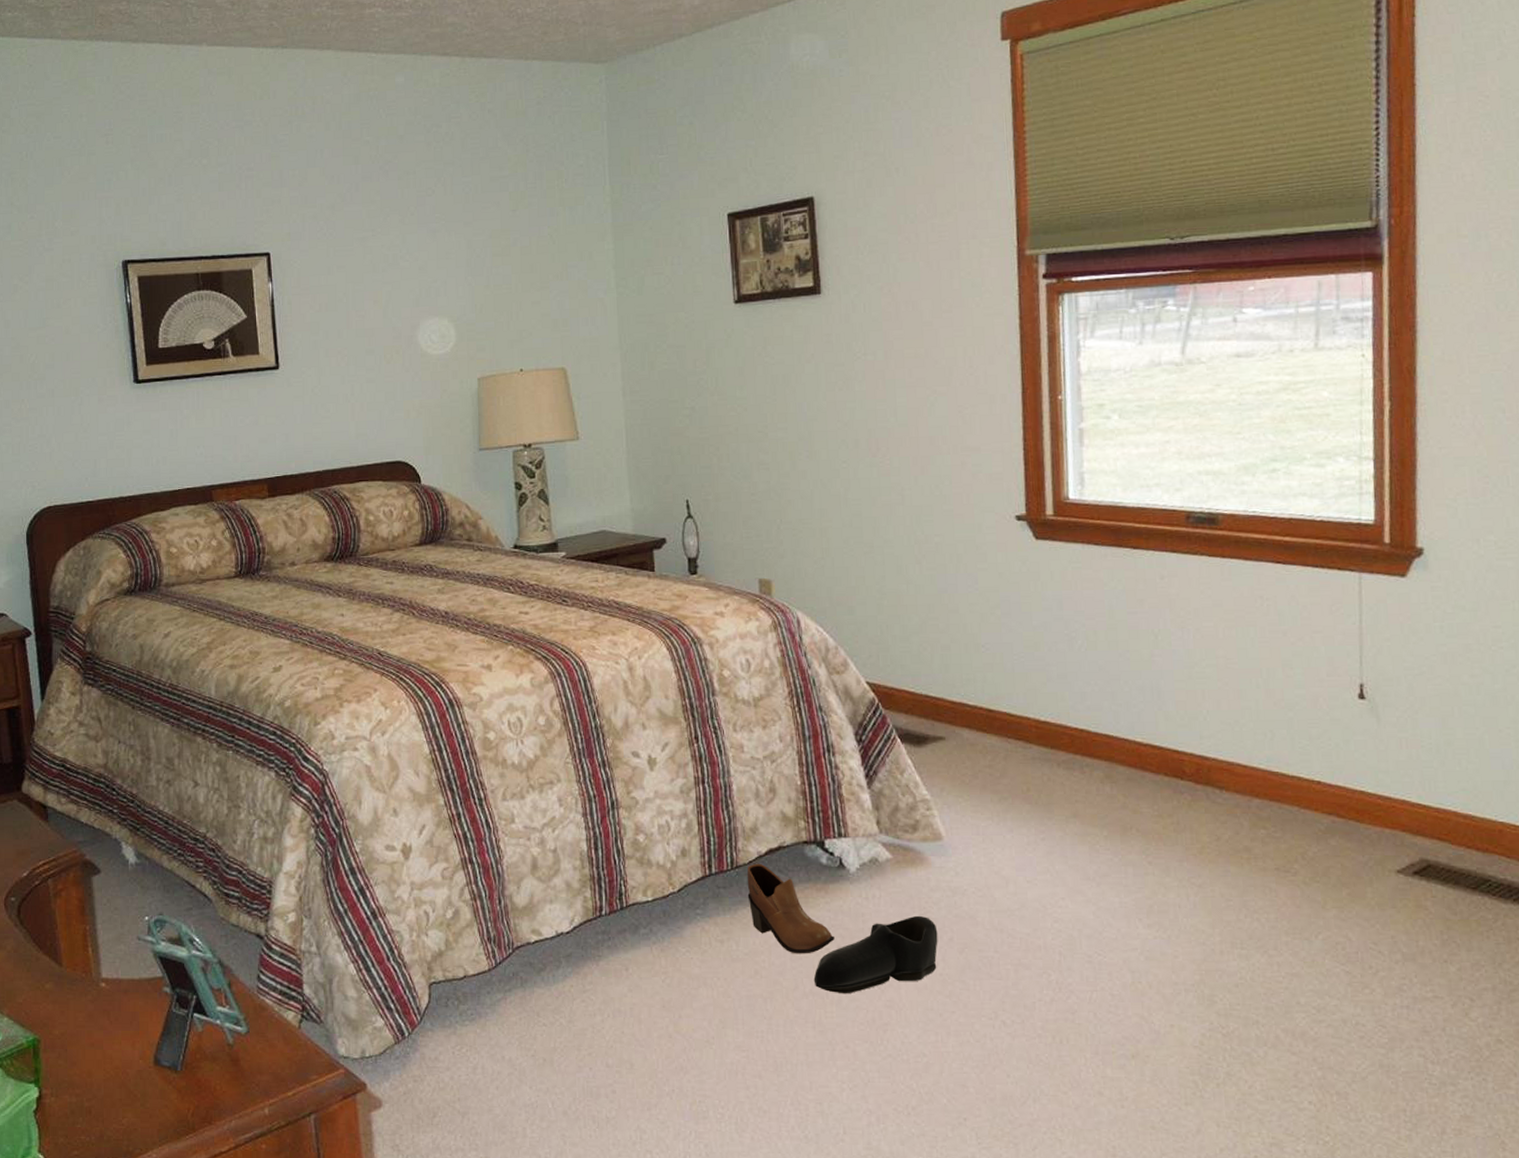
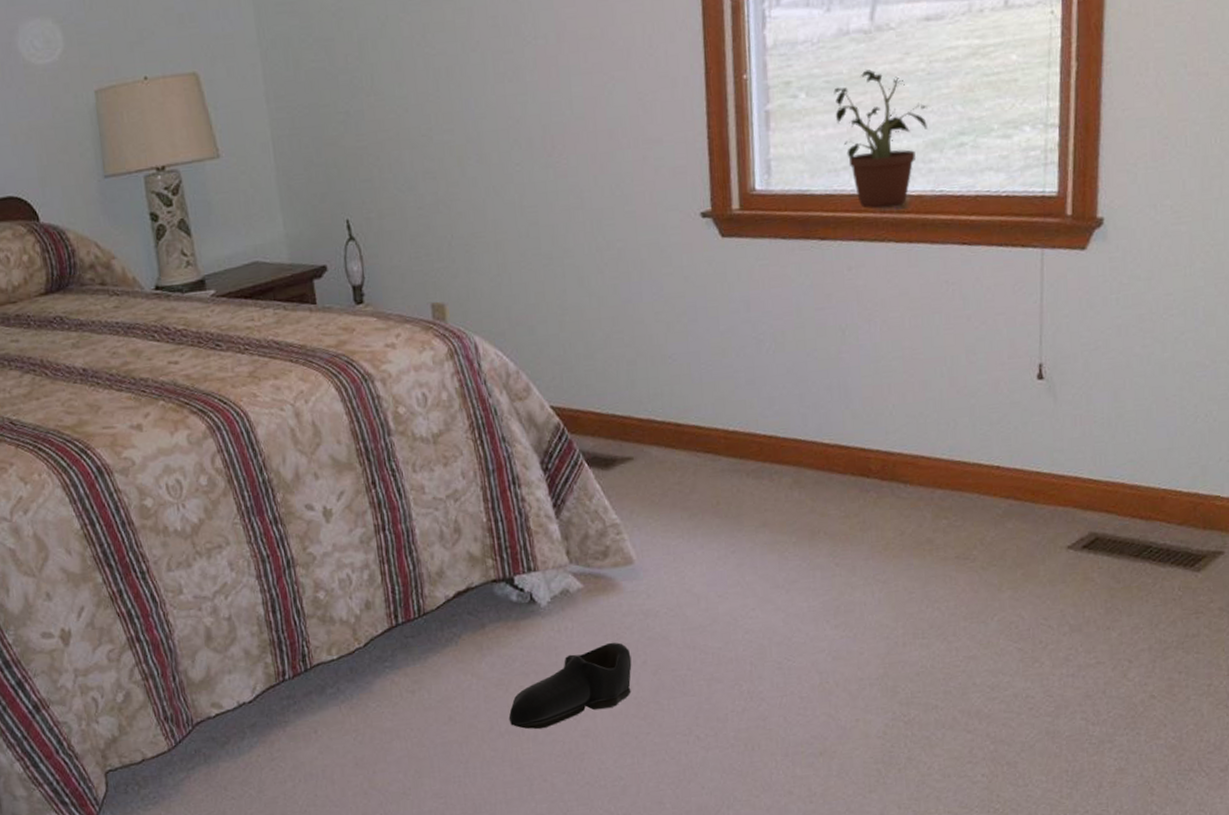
shoe: present [747,863,835,954] -> none [435,607,528,696]
potted plant: none [1146,397,1239,524] -> present [833,69,928,209]

